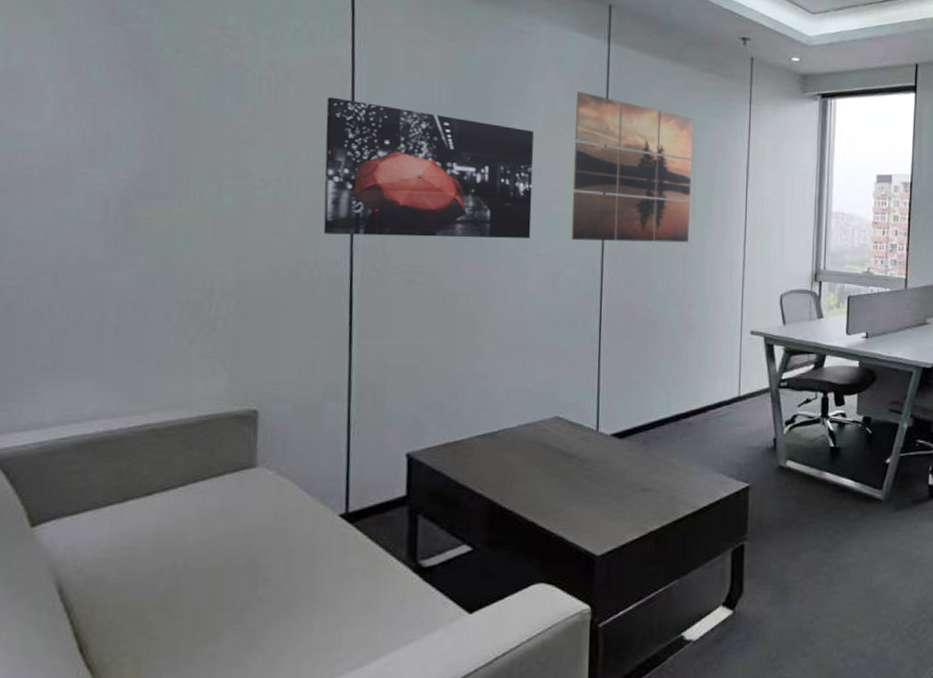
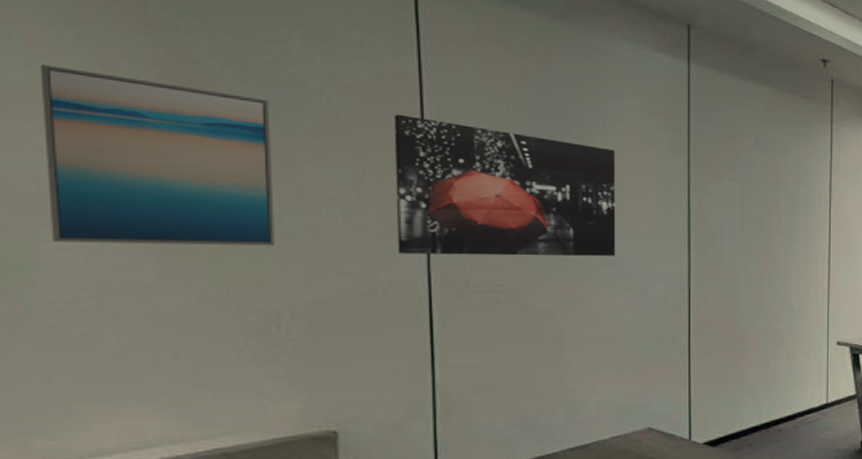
wall art: none [16,53,215,225] -> present [40,65,274,246]
wall art: present [571,90,694,243] -> none [656,110,776,259]

